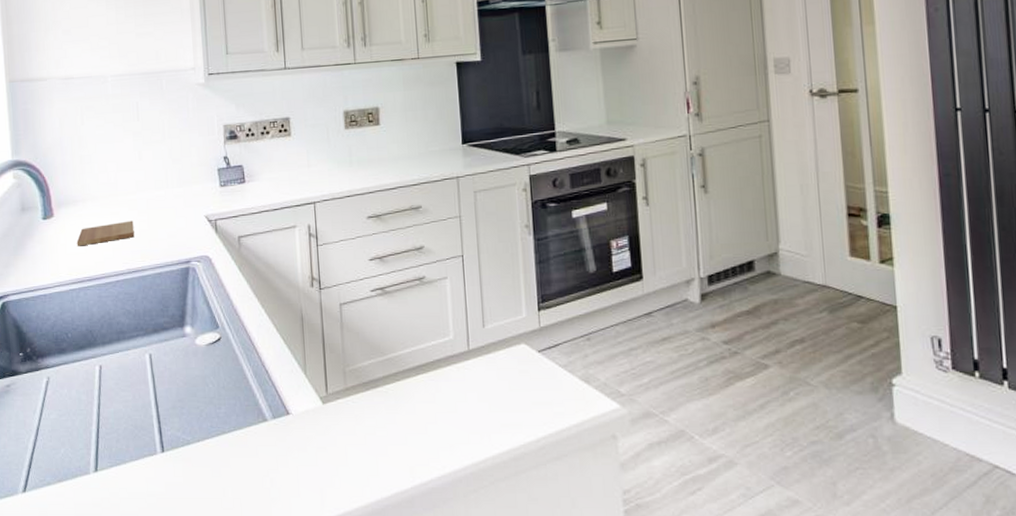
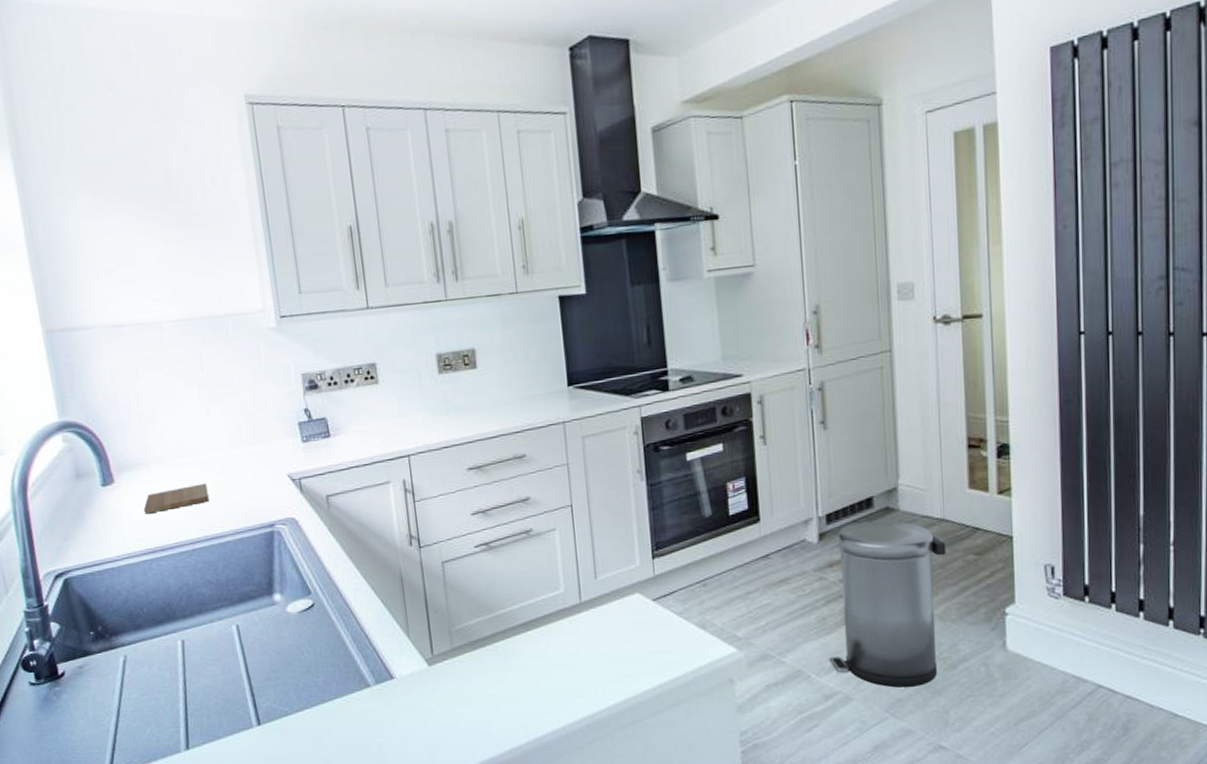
pedal bin: none [712,284,830,455] -> present [829,521,947,688]

